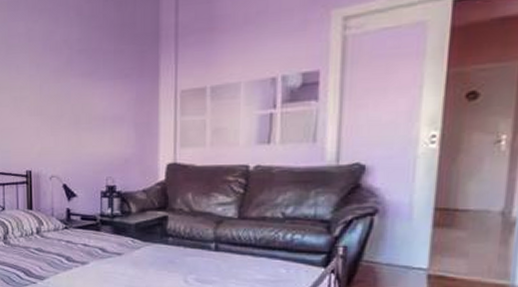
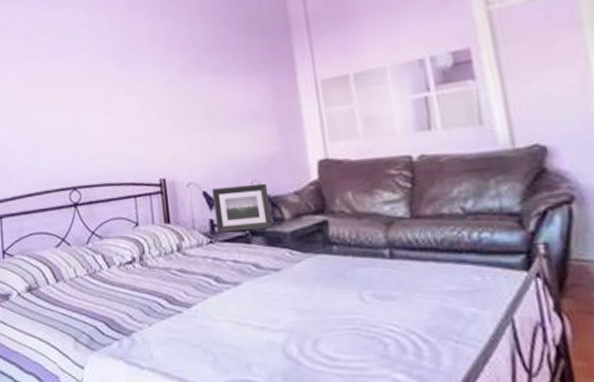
picture frame: none [71,180,122,221] -> present [211,183,274,233]

